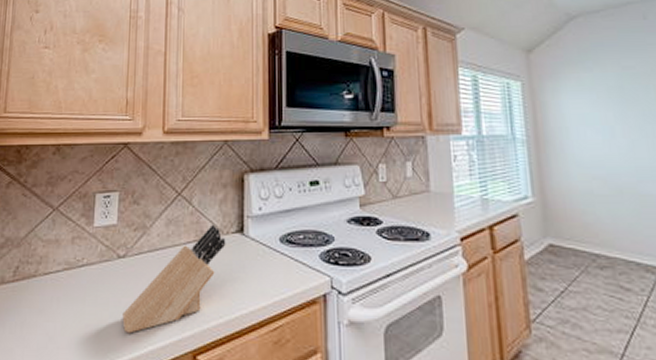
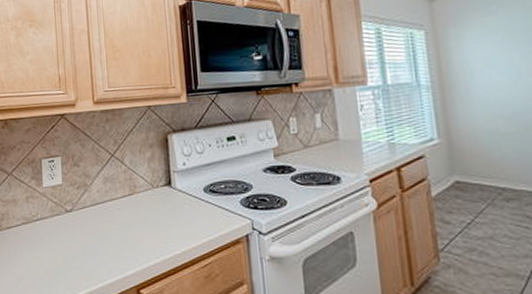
knife block: present [122,224,226,334] -> none [74,179,157,274]

